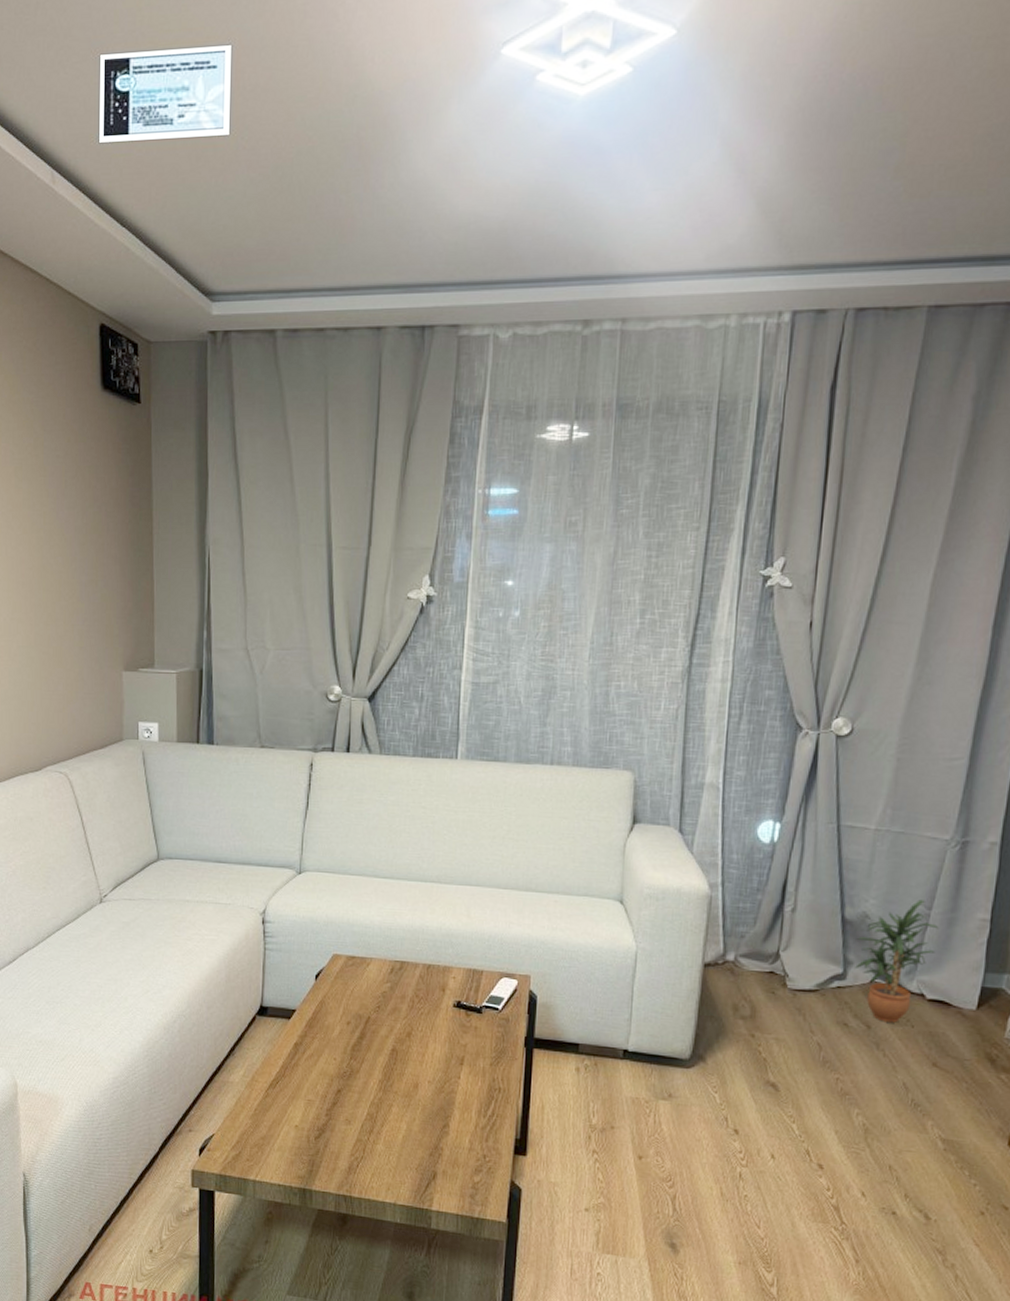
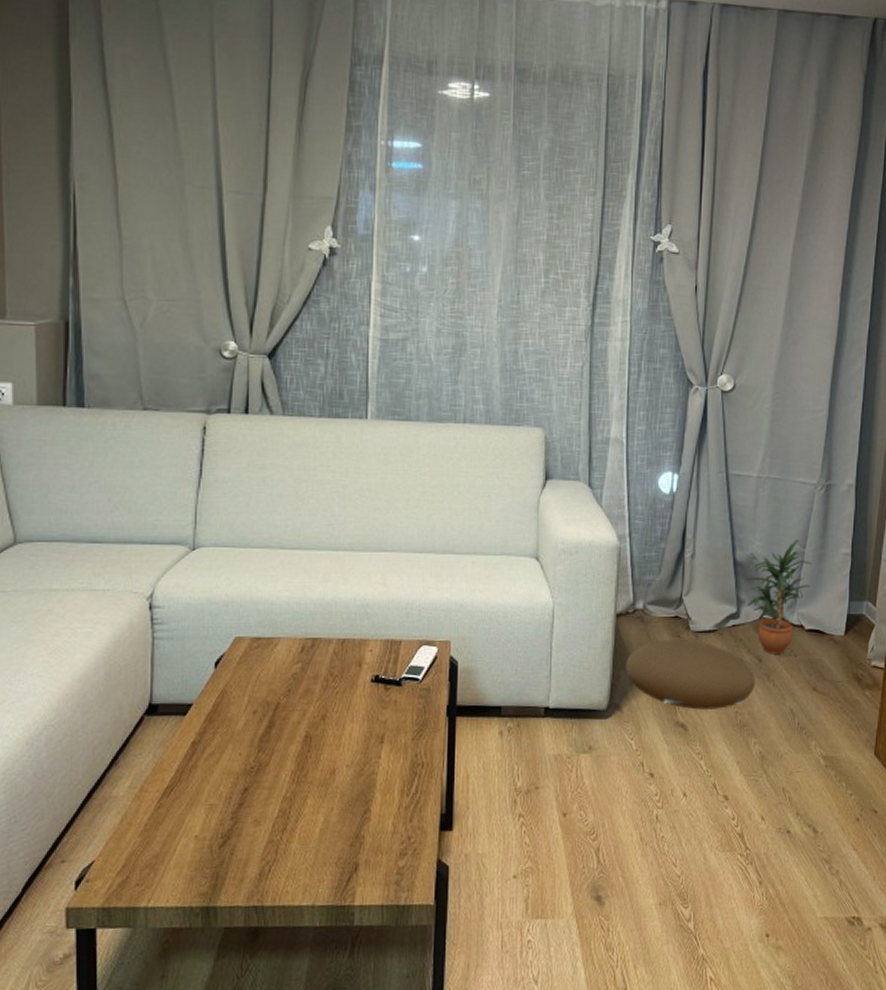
pouf: none [711,995,862,1073] -> present [625,639,755,710]

